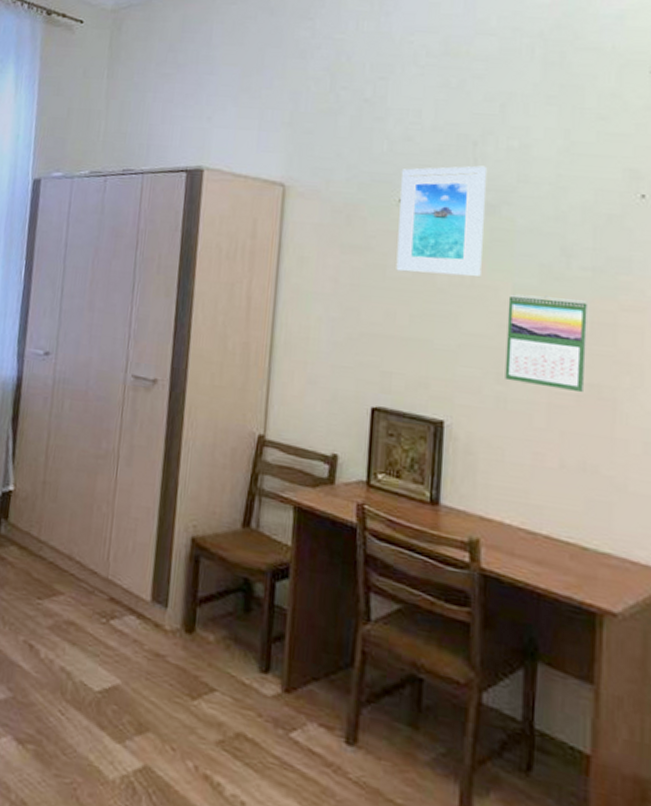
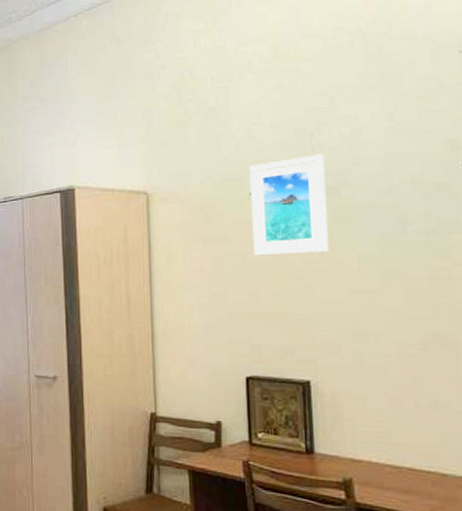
calendar: present [505,293,588,393] -> none [355,261,430,342]

